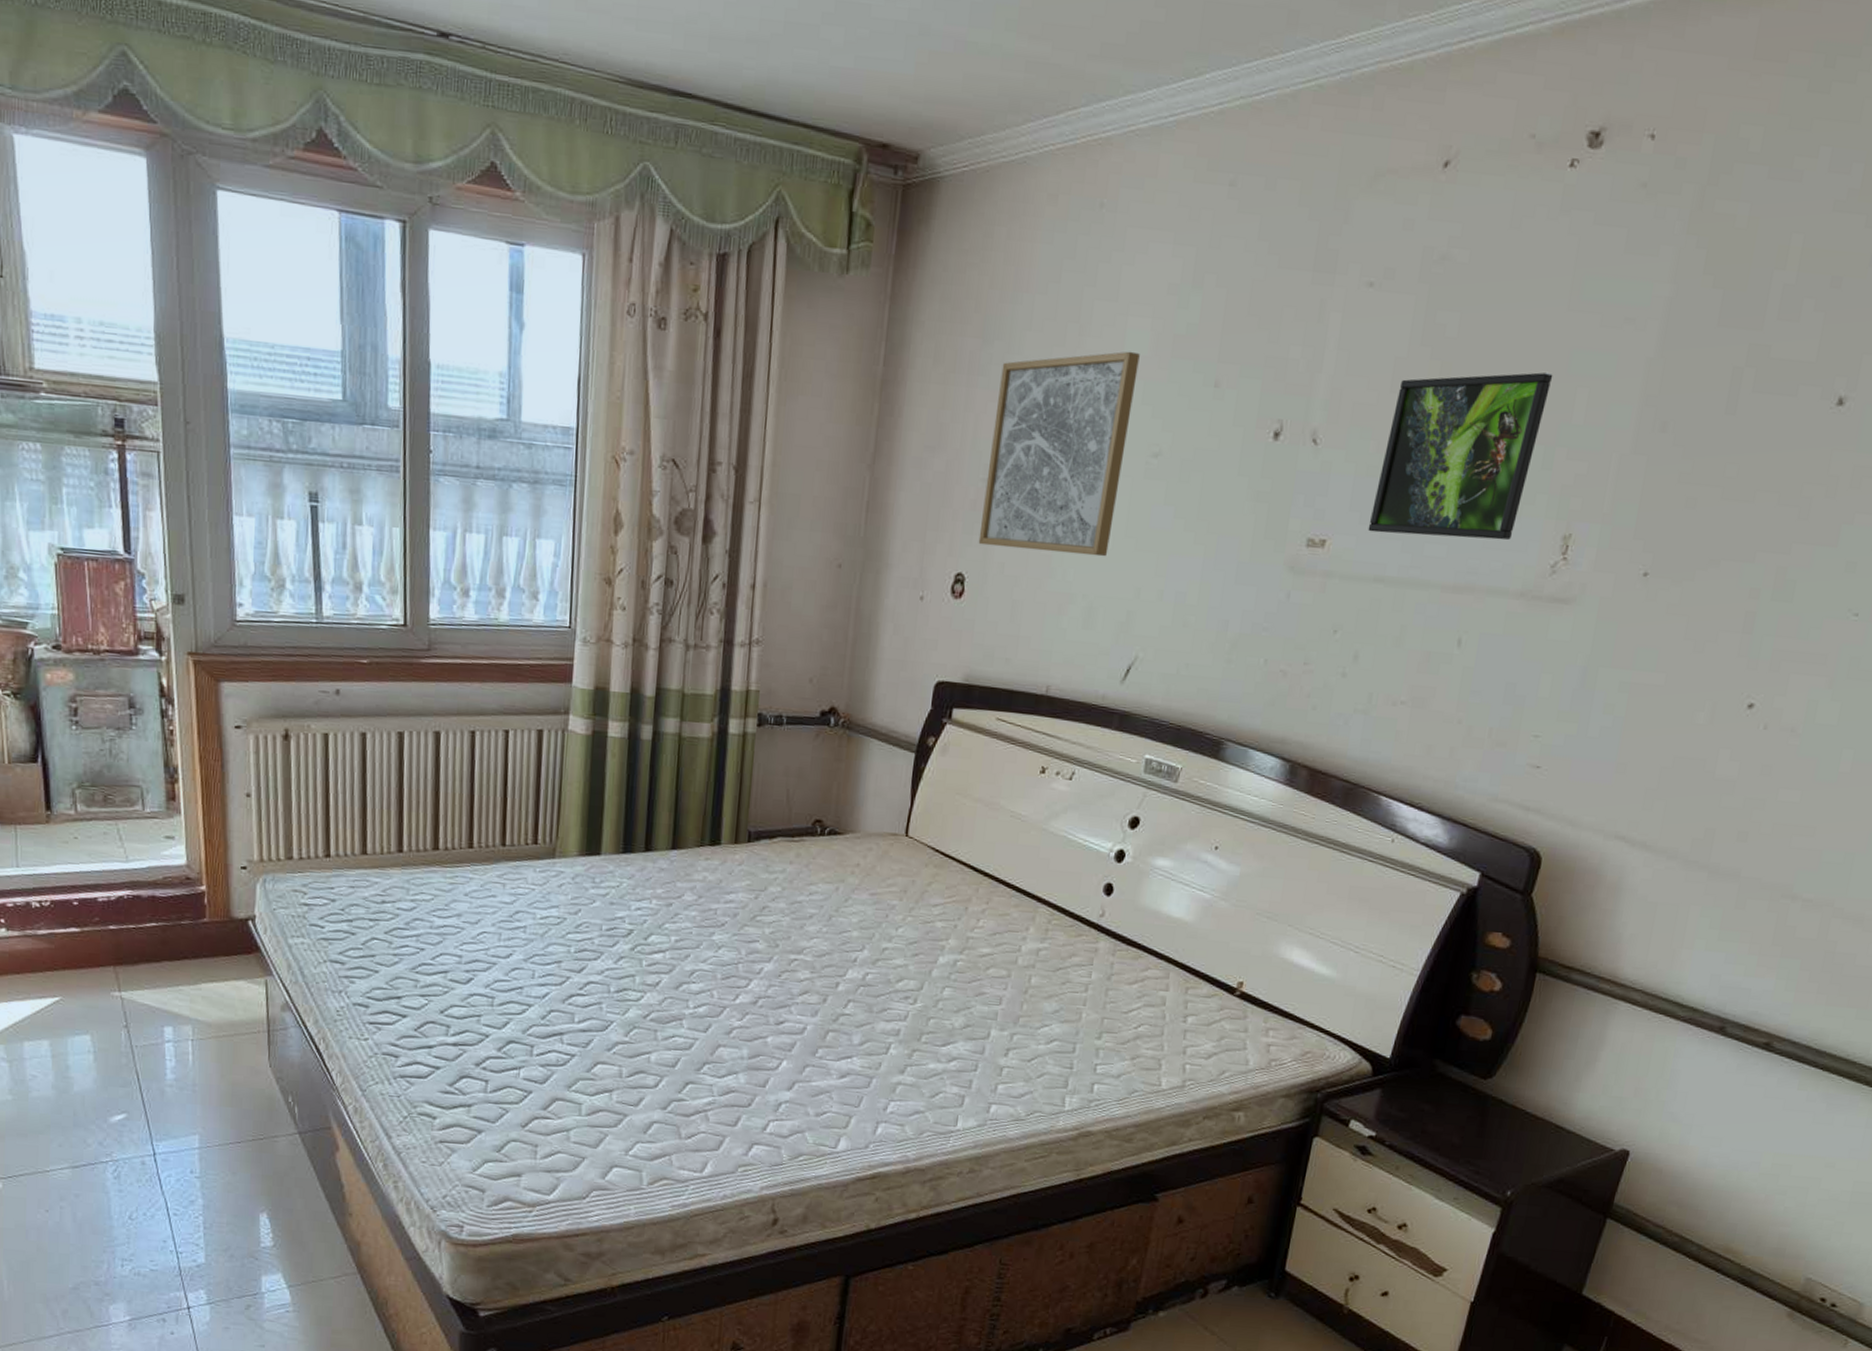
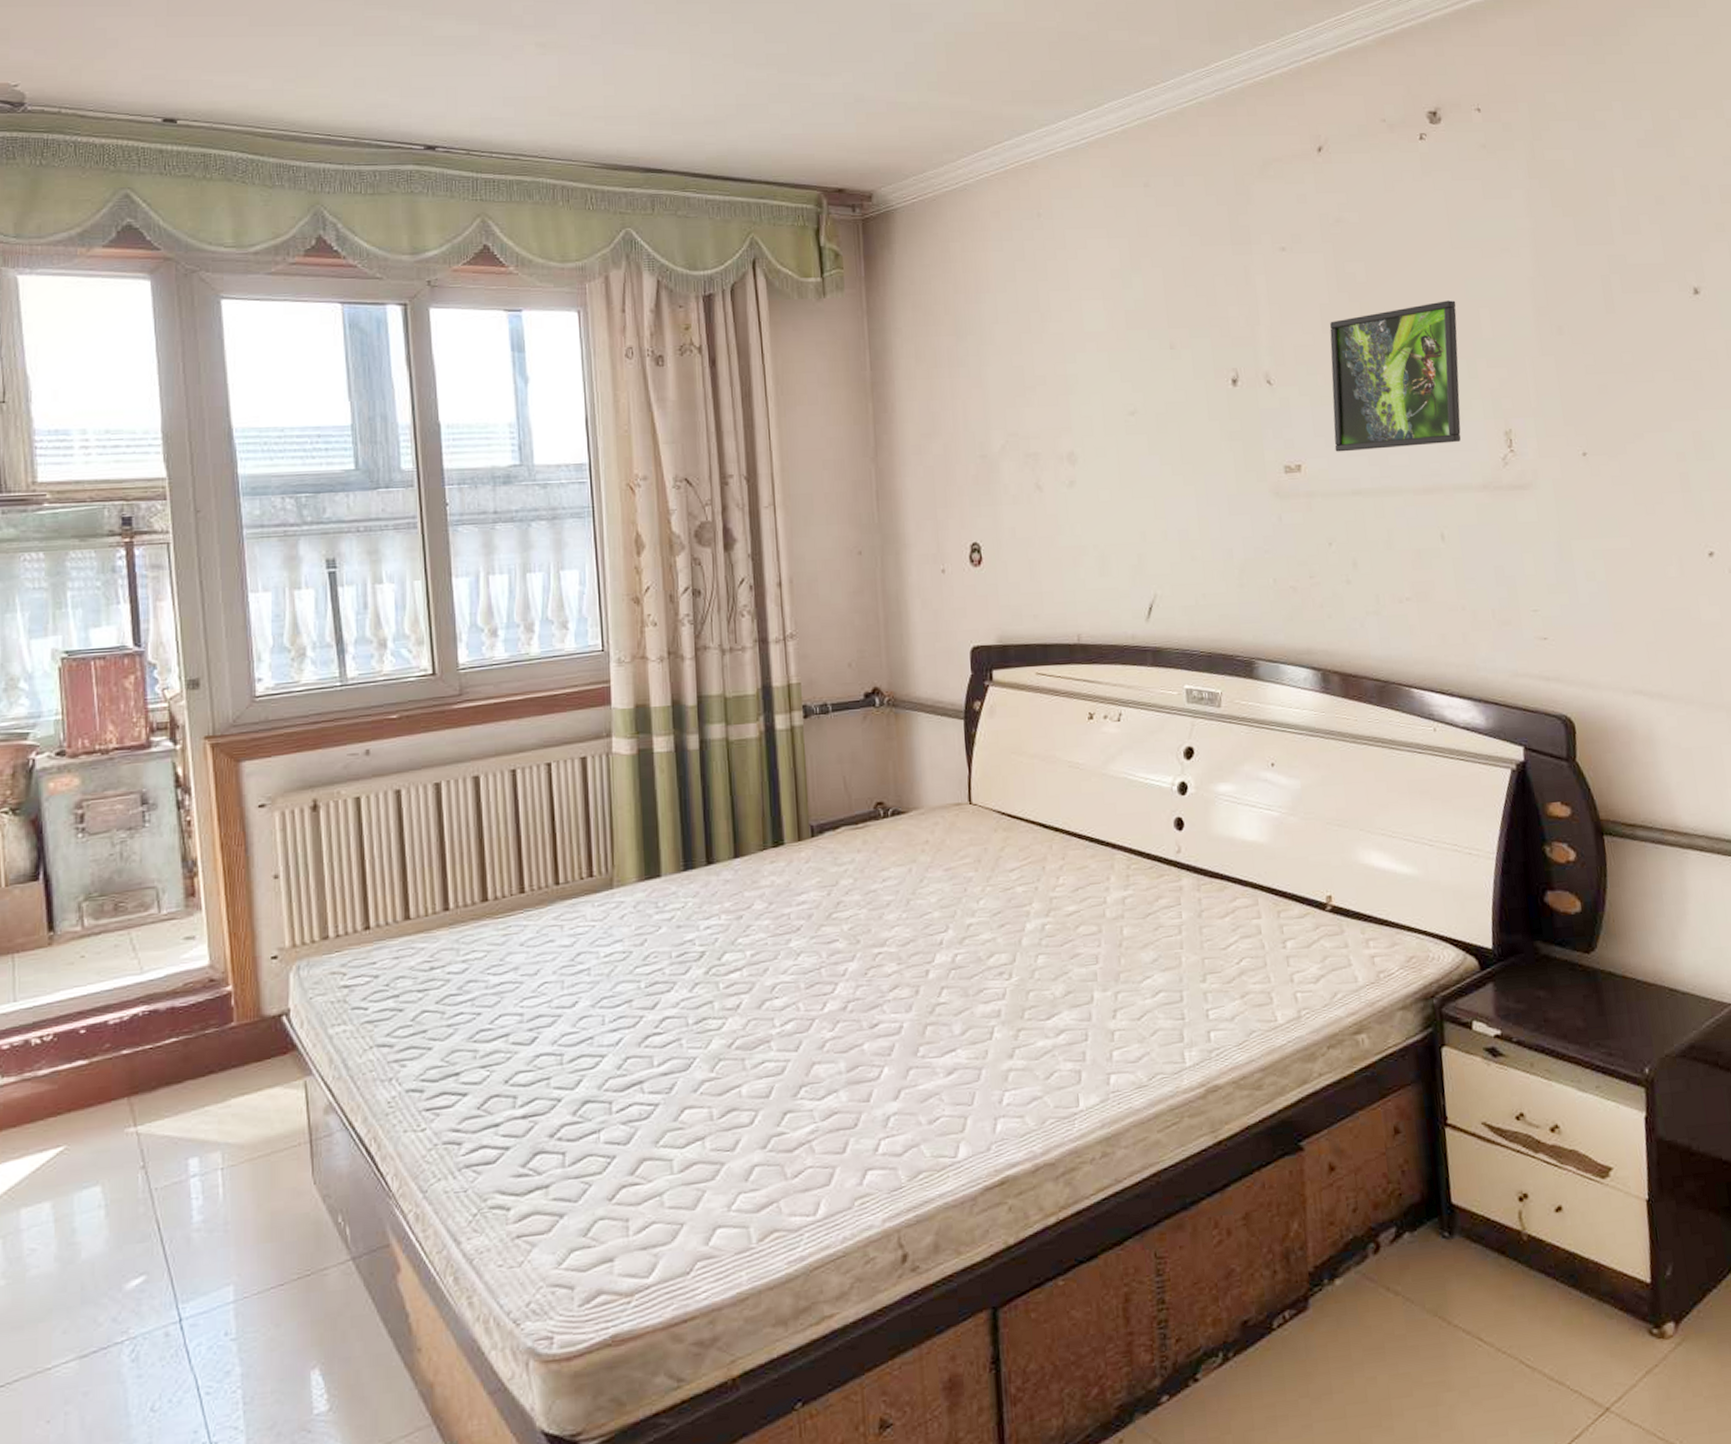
wall art: present [978,351,1140,557] -> none [978,329,1108,515]

